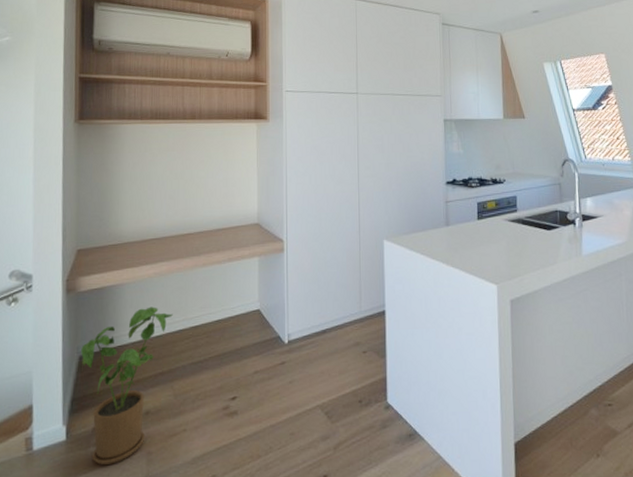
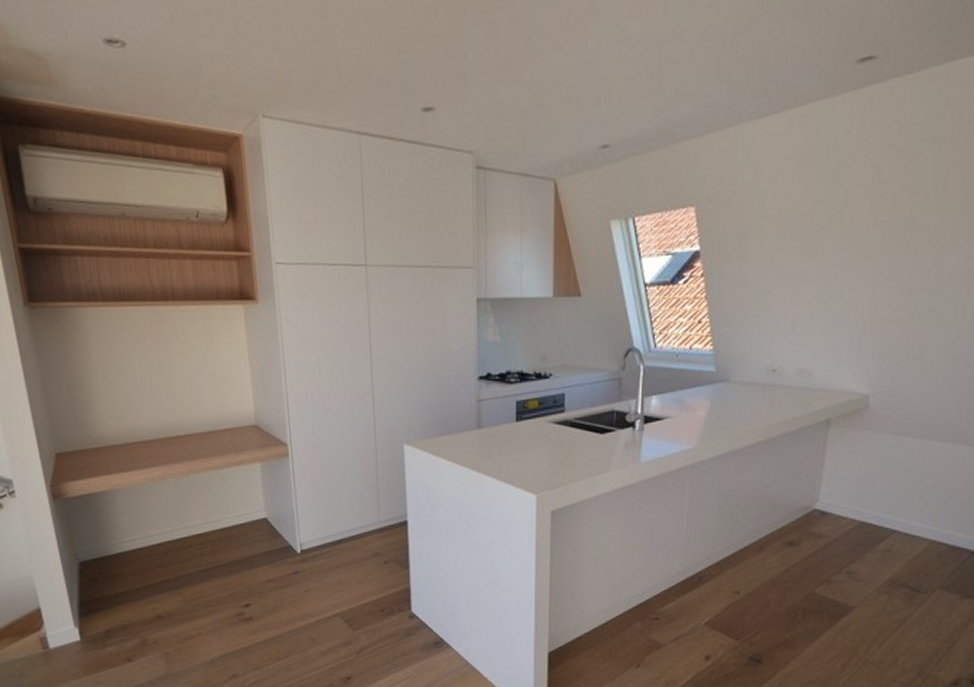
house plant: present [81,306,173,465] -> none [79,514,172,663]

